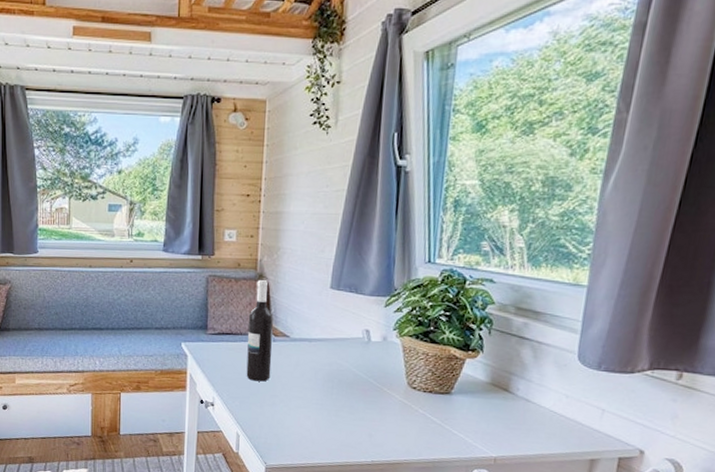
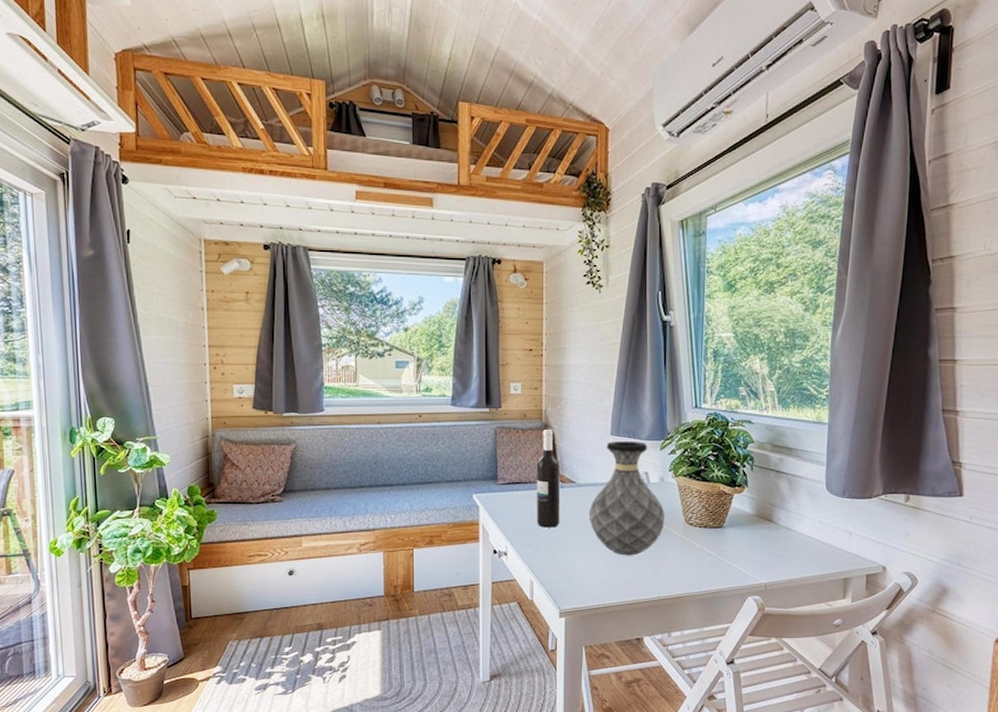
vase: none [301,295,386,417] -> present [588,441,665,556]

